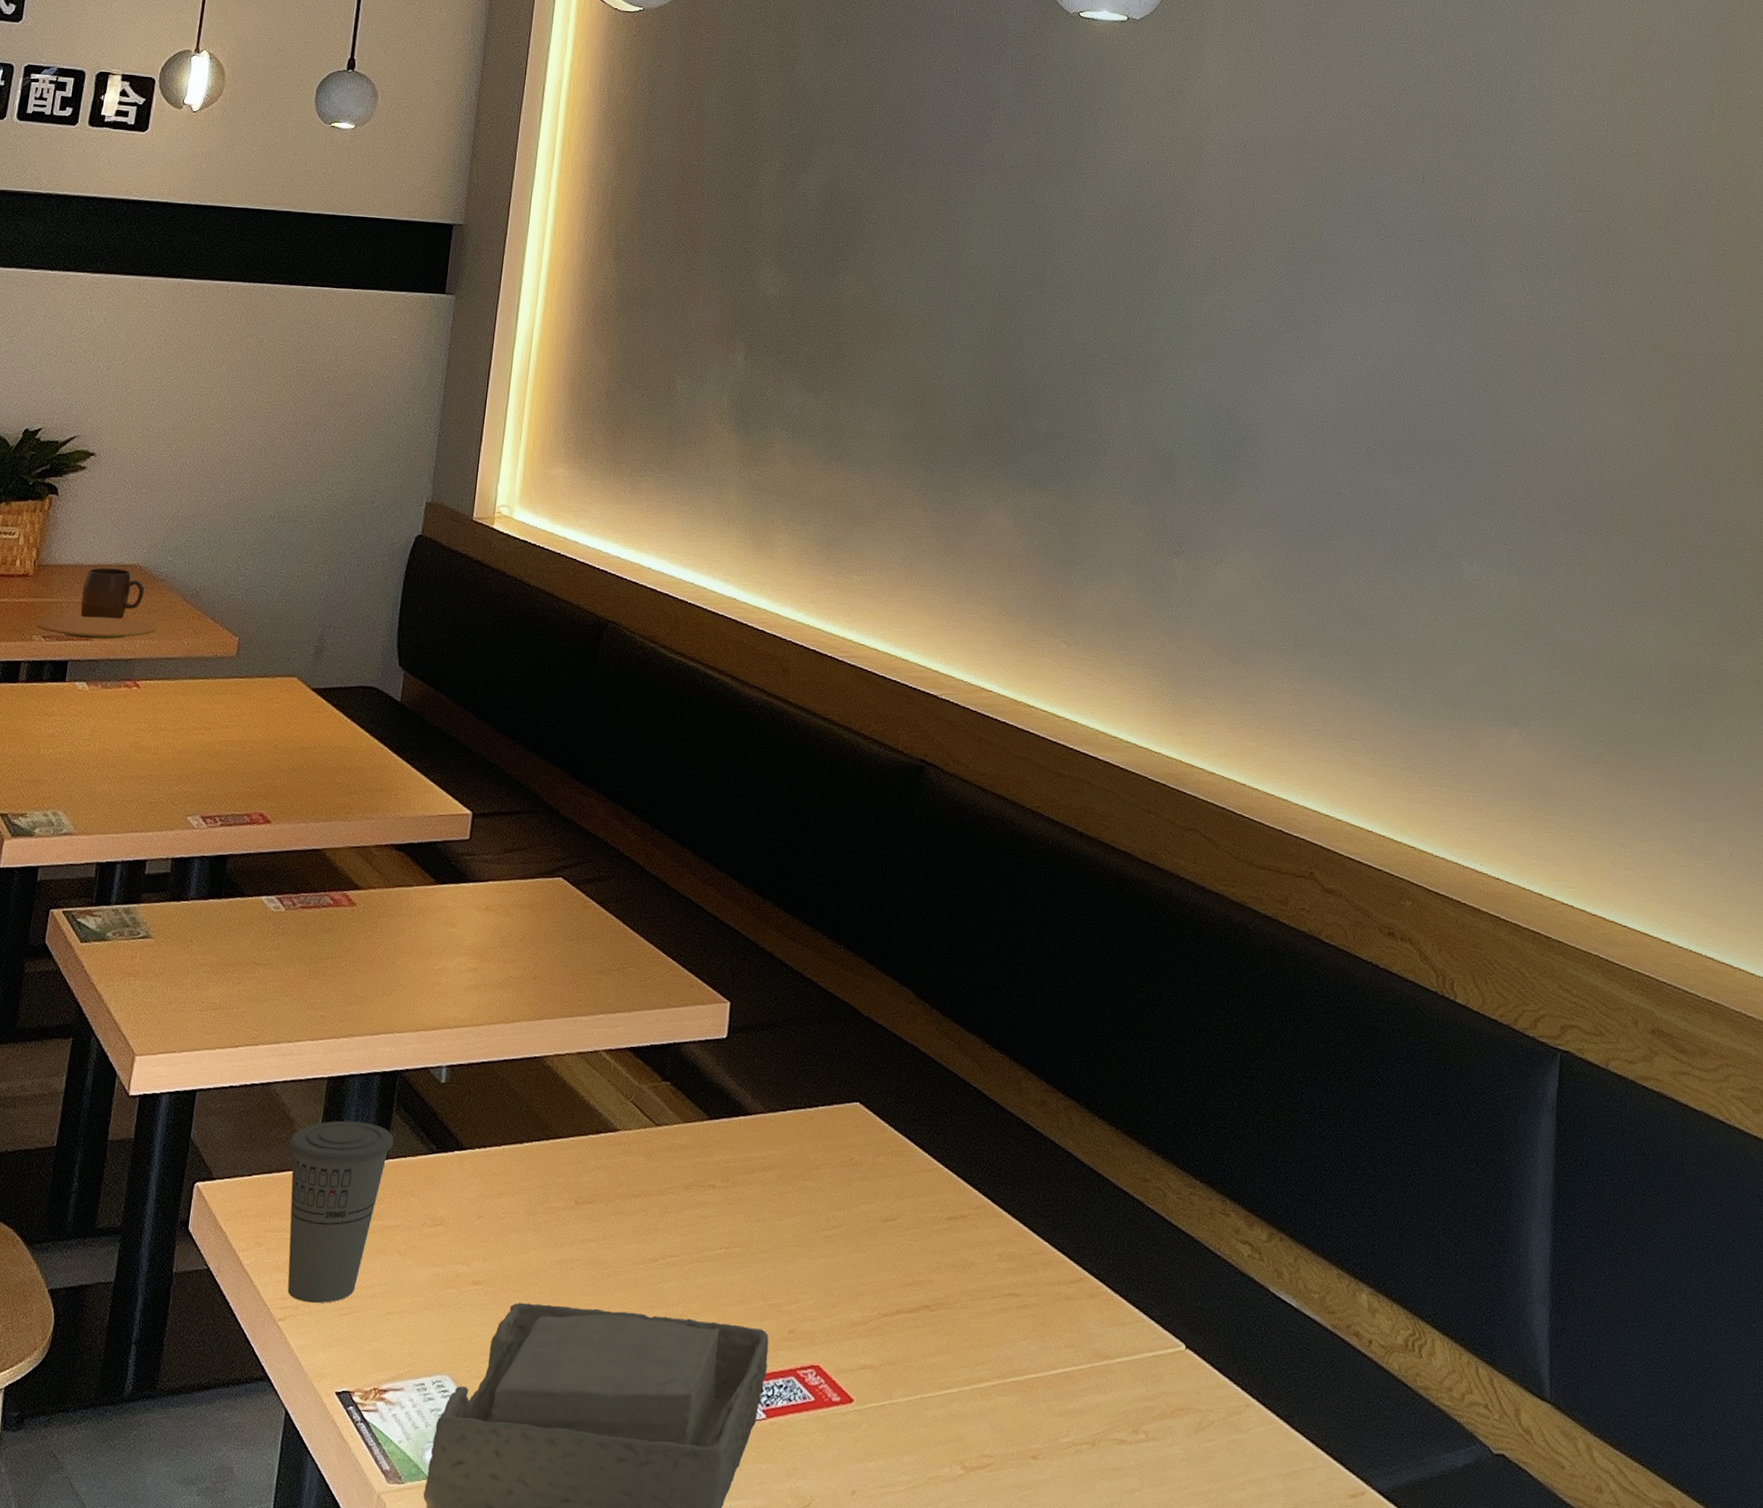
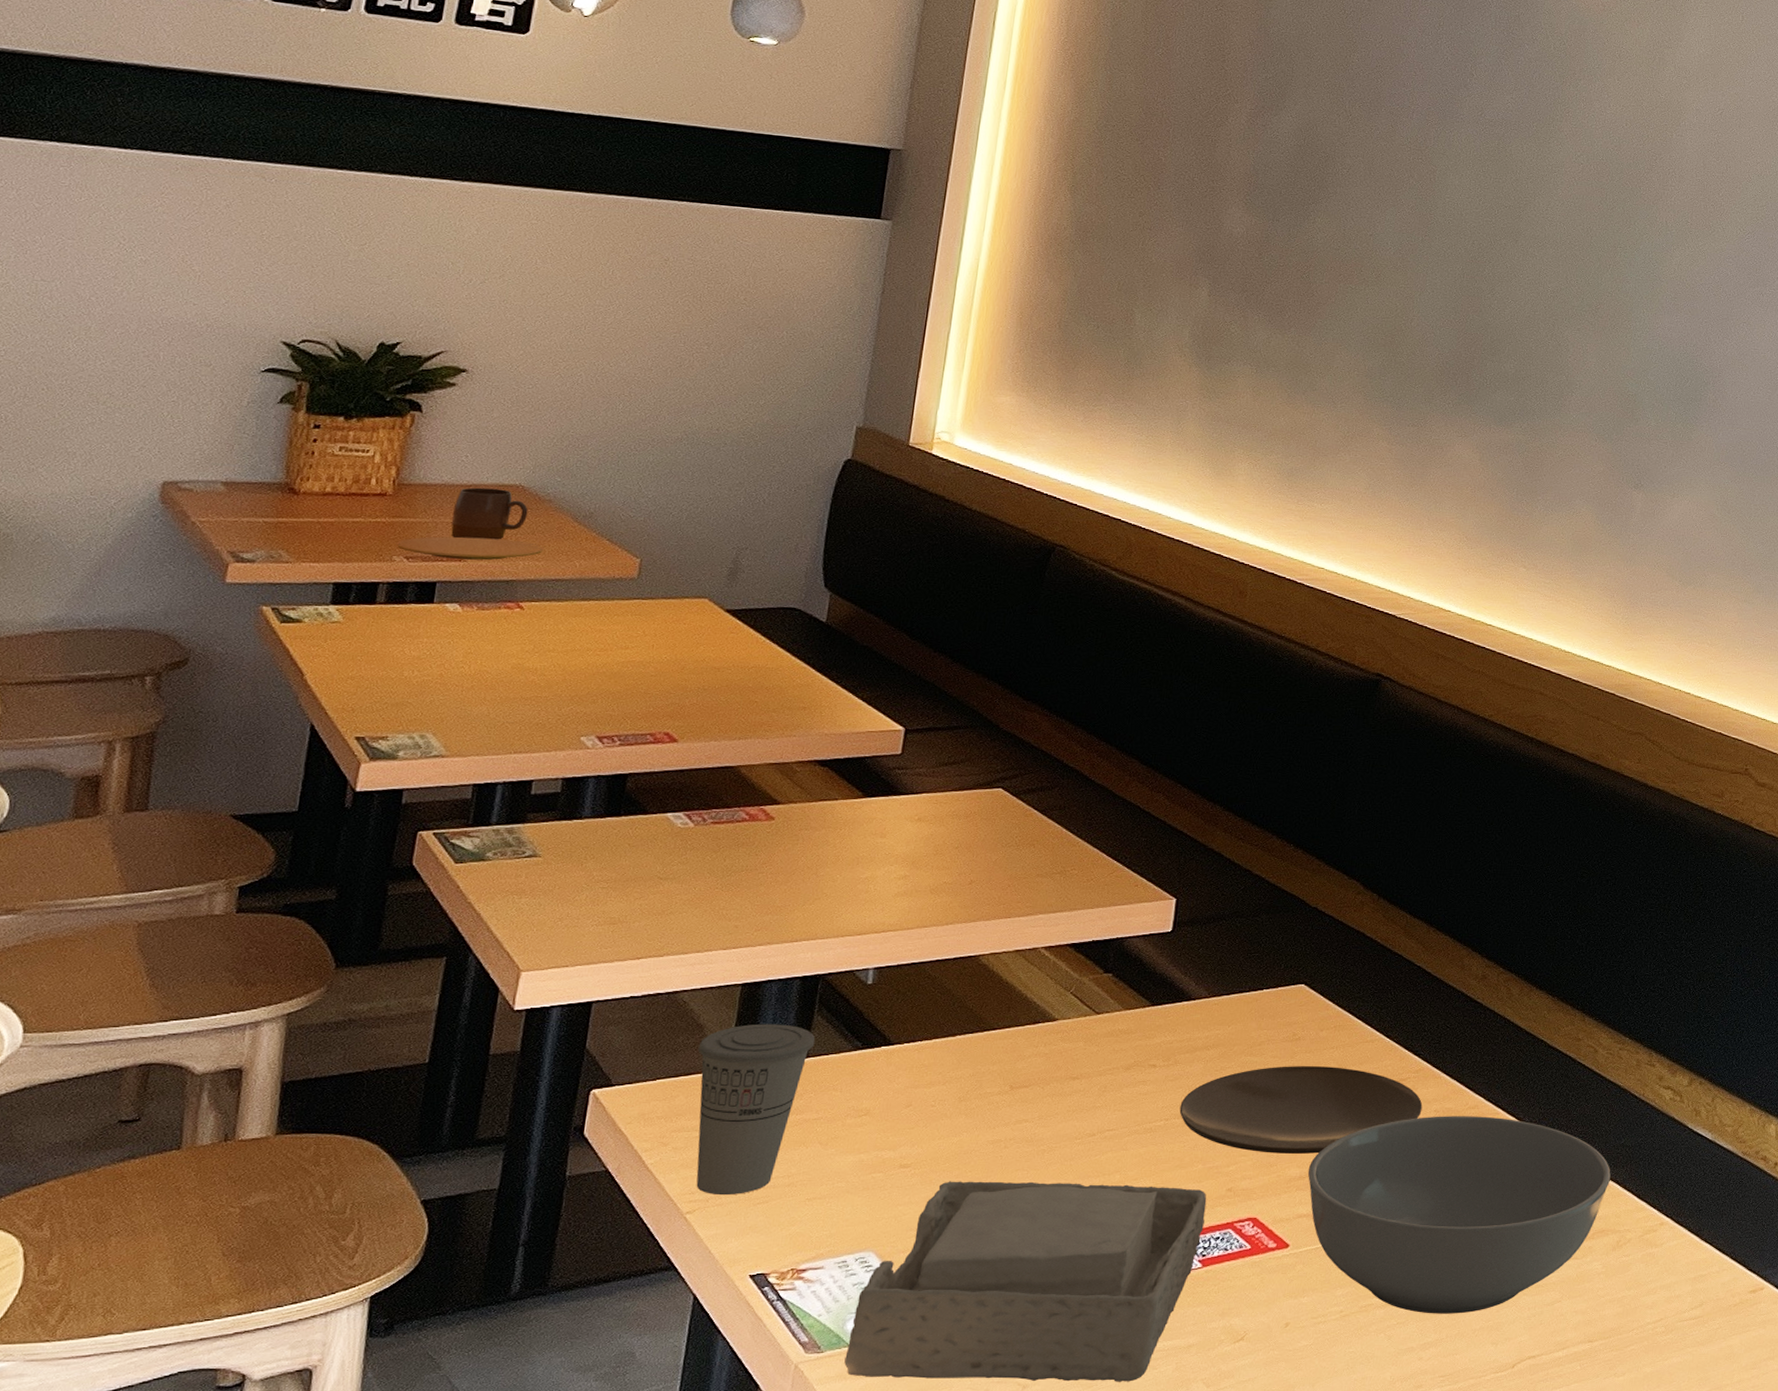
plate: none [739,1194,985,1297] -> present [1179,1066,1423,1154]
bowl: none [869,1260,1188,1496] -> present [1307,1116,1611,1314]

